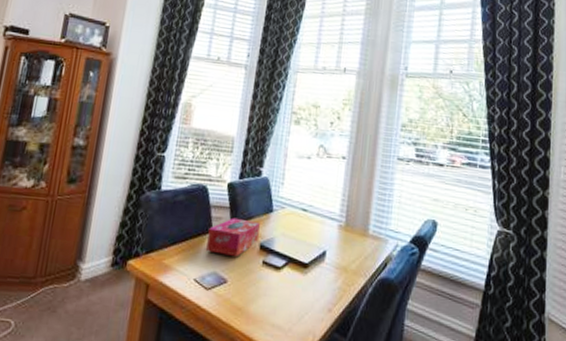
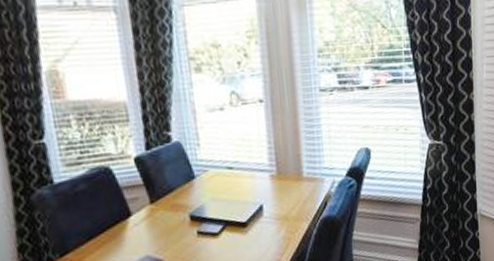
tissue box: present [206,217,260,256] -> none [127,192,187,238]

